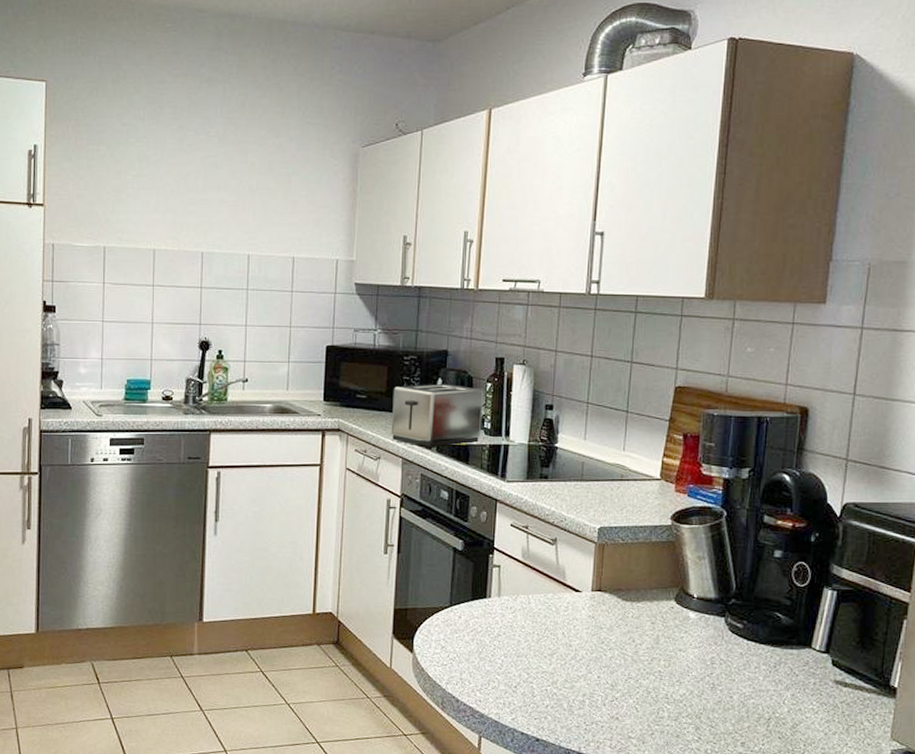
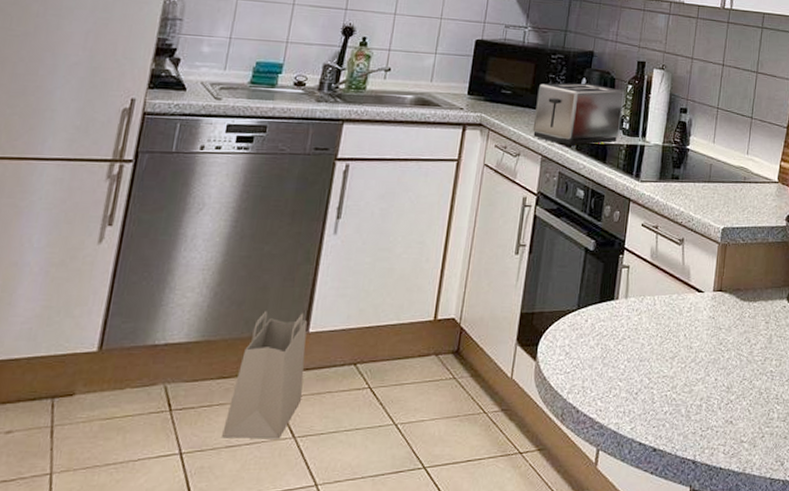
shopping bag: none [143,603,205,711] -> present [222,311,308,439]

